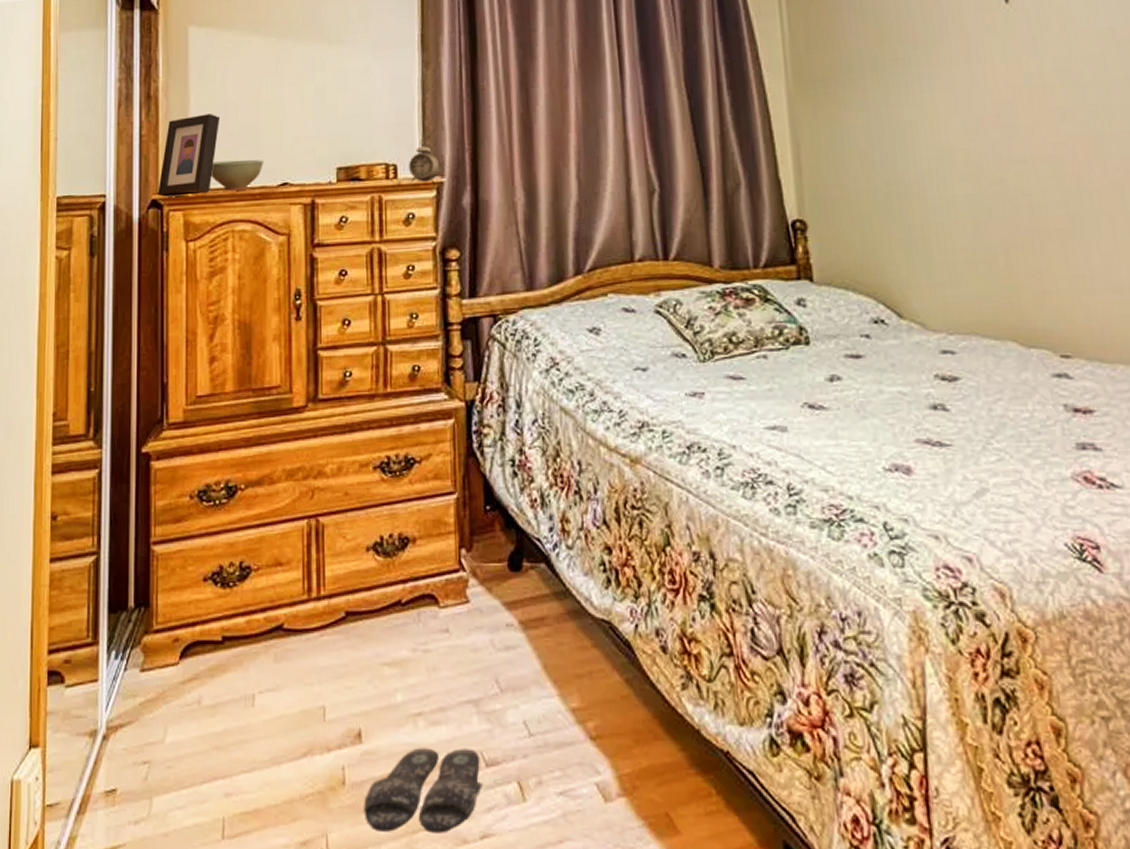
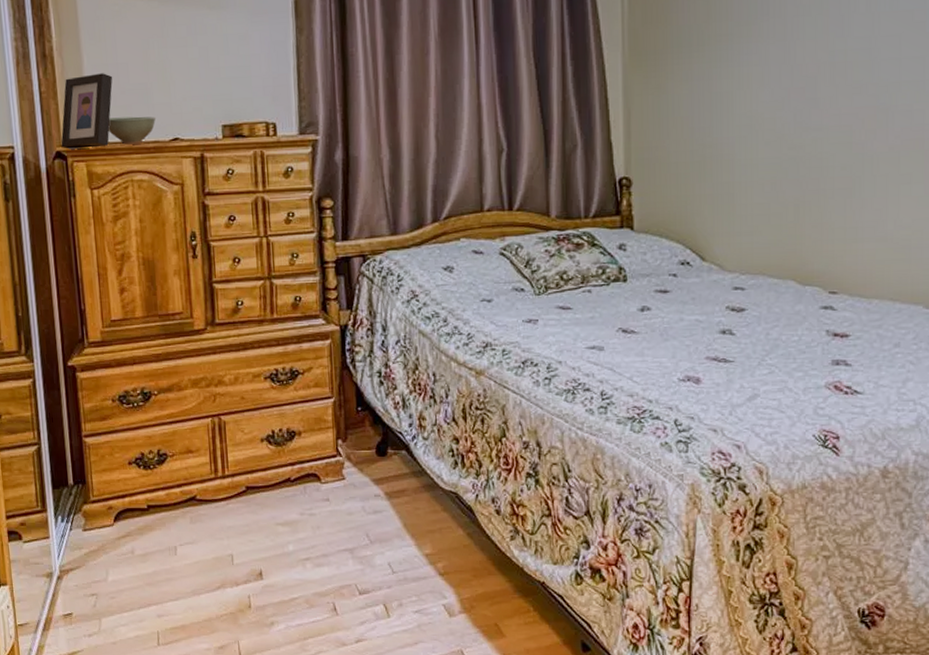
slippers: present [364,747,484,833] -> none [266,582,358,639]
alarm clock: present [408,138,440,183] -> none [286,100,315,140]

